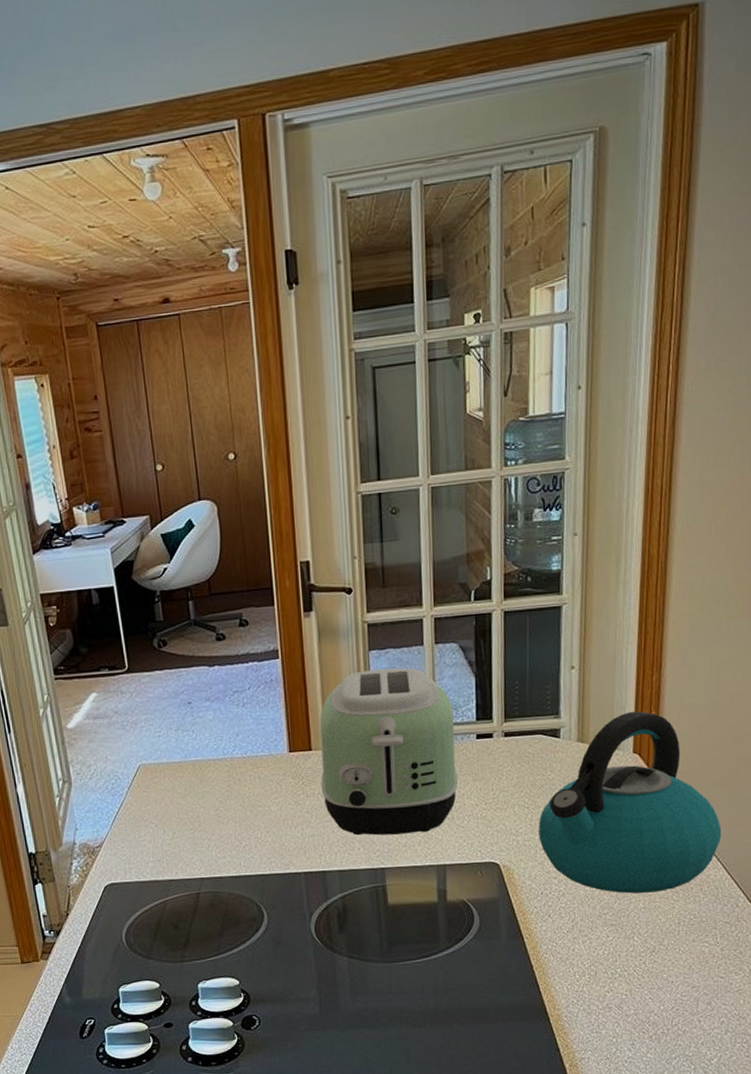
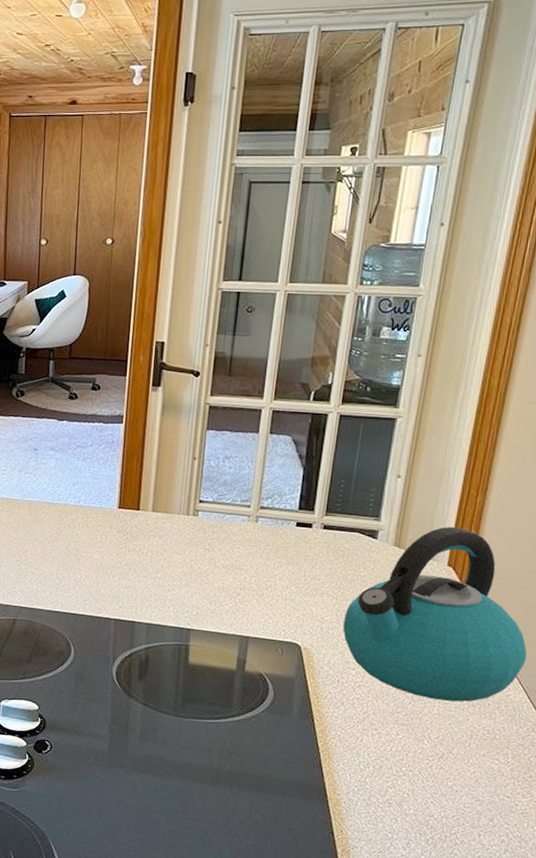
toaster: present [319,667,459,836] -> none [142,447,278,604]

